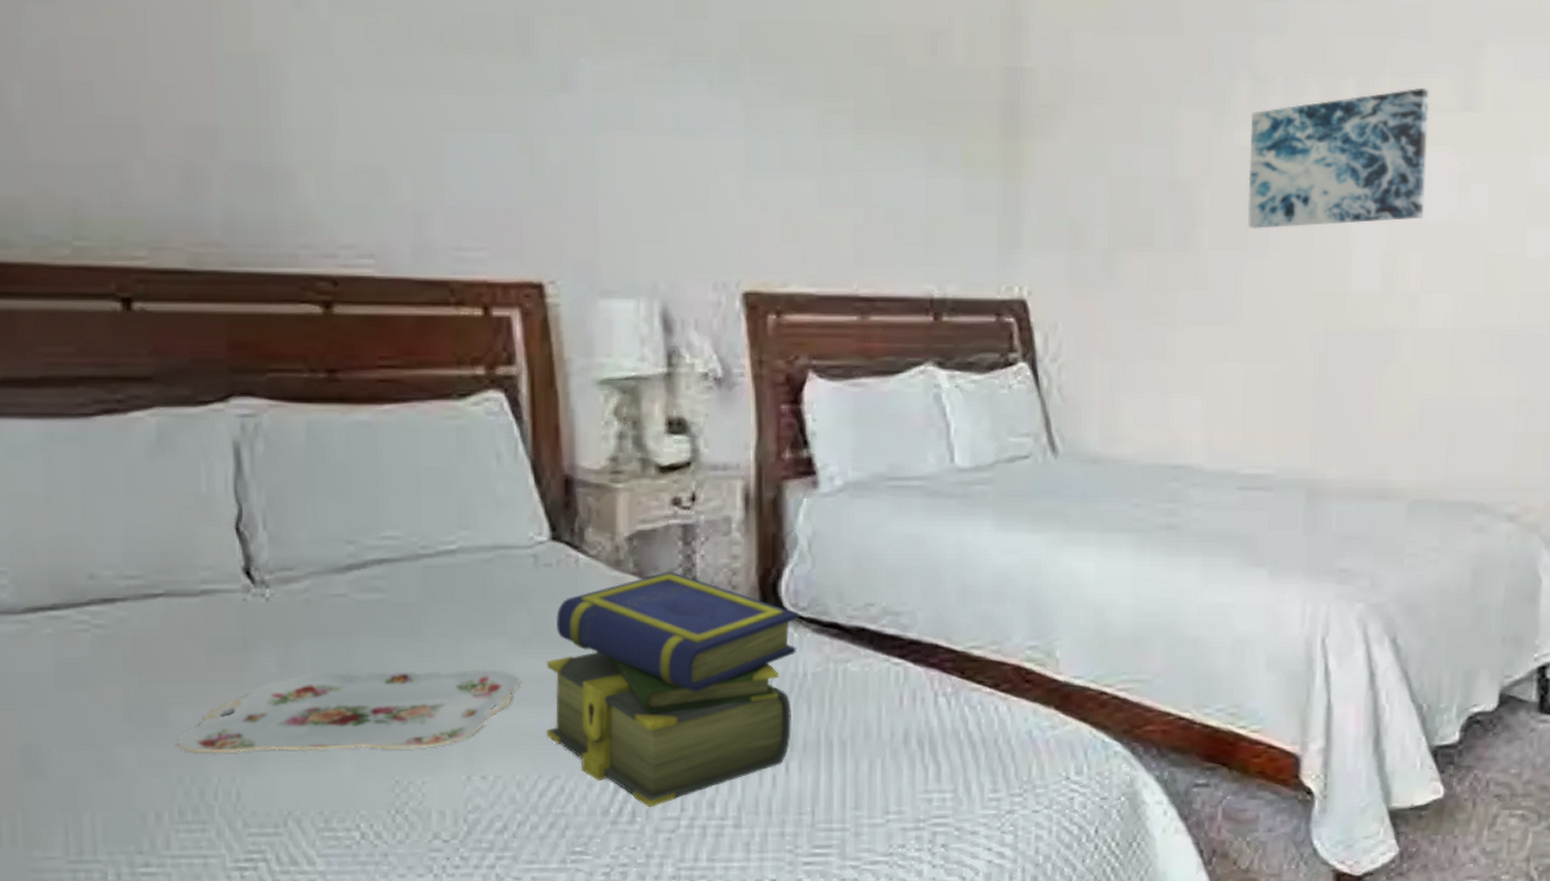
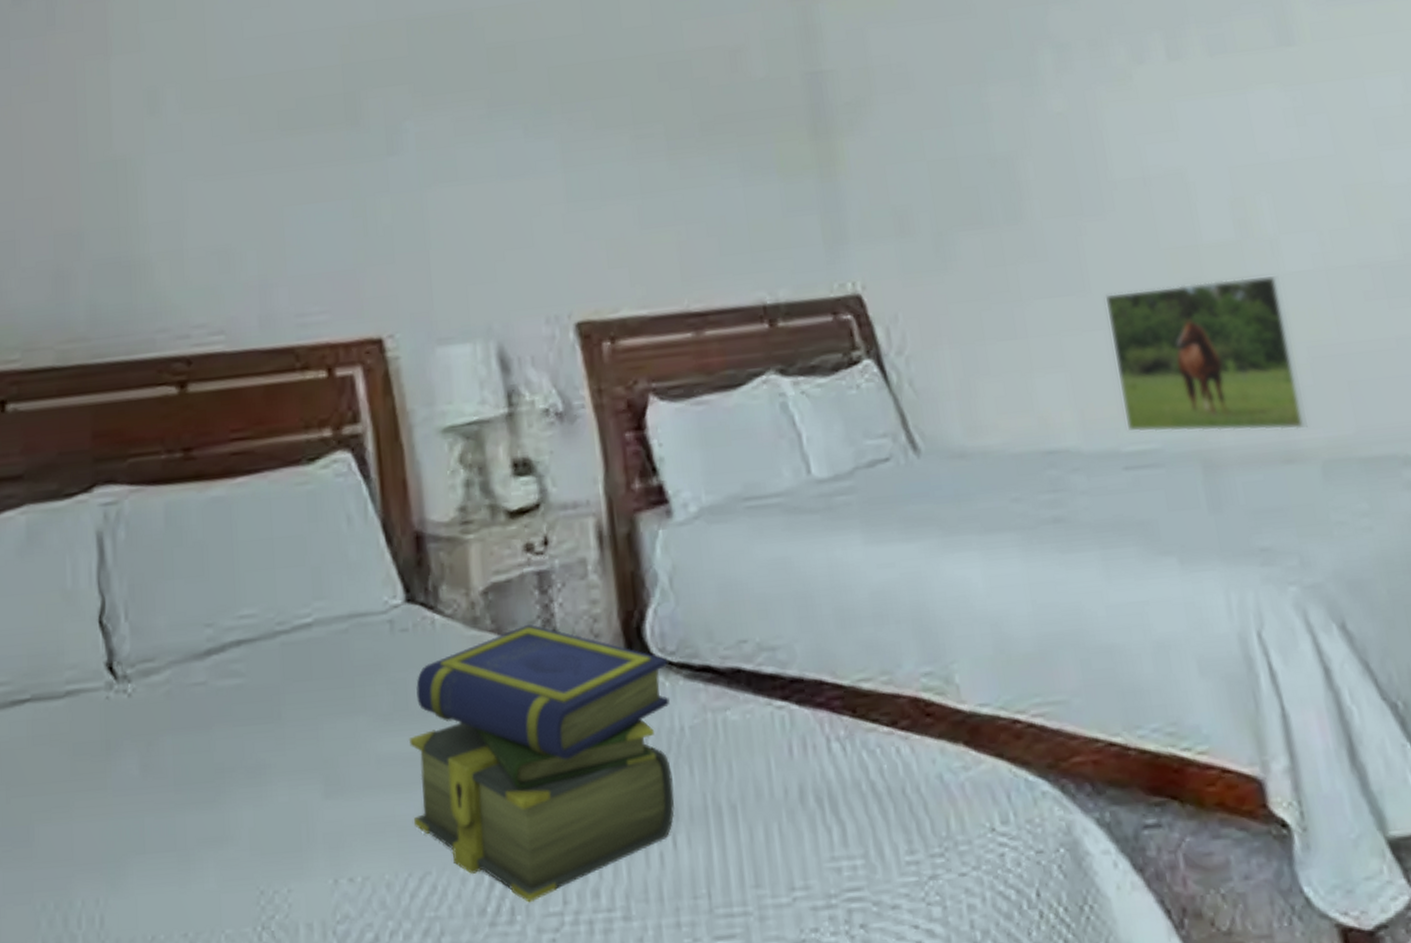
serving tray: present [176,670,521,753] -> none [41,752,384,875]
wall art: present [1247,87,1429,229] -> none [1059,30,1264,193]
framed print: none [1247,328,1411,471] -> present [1104,276,1309,433]

